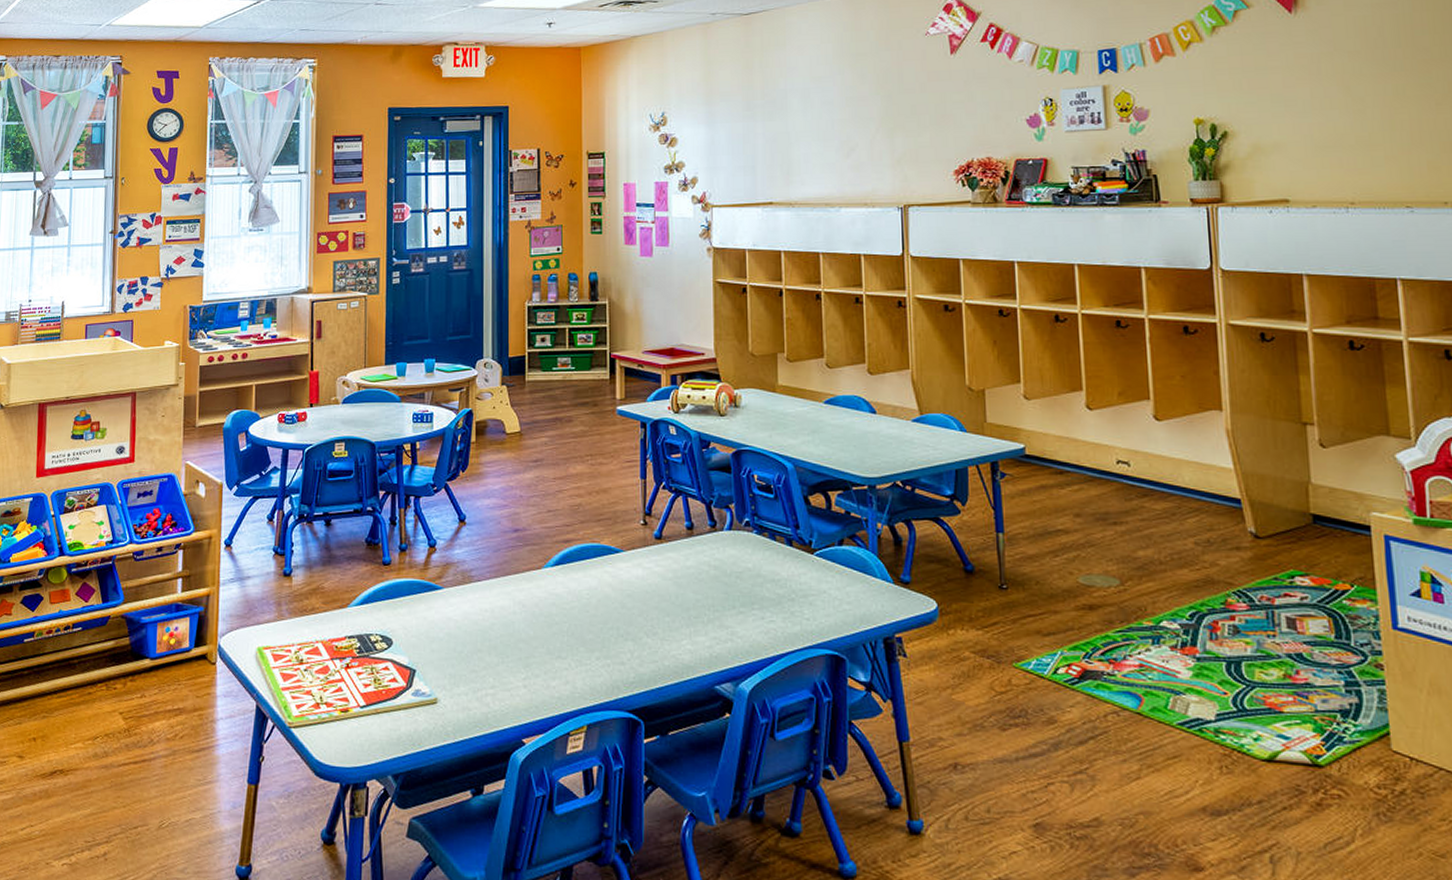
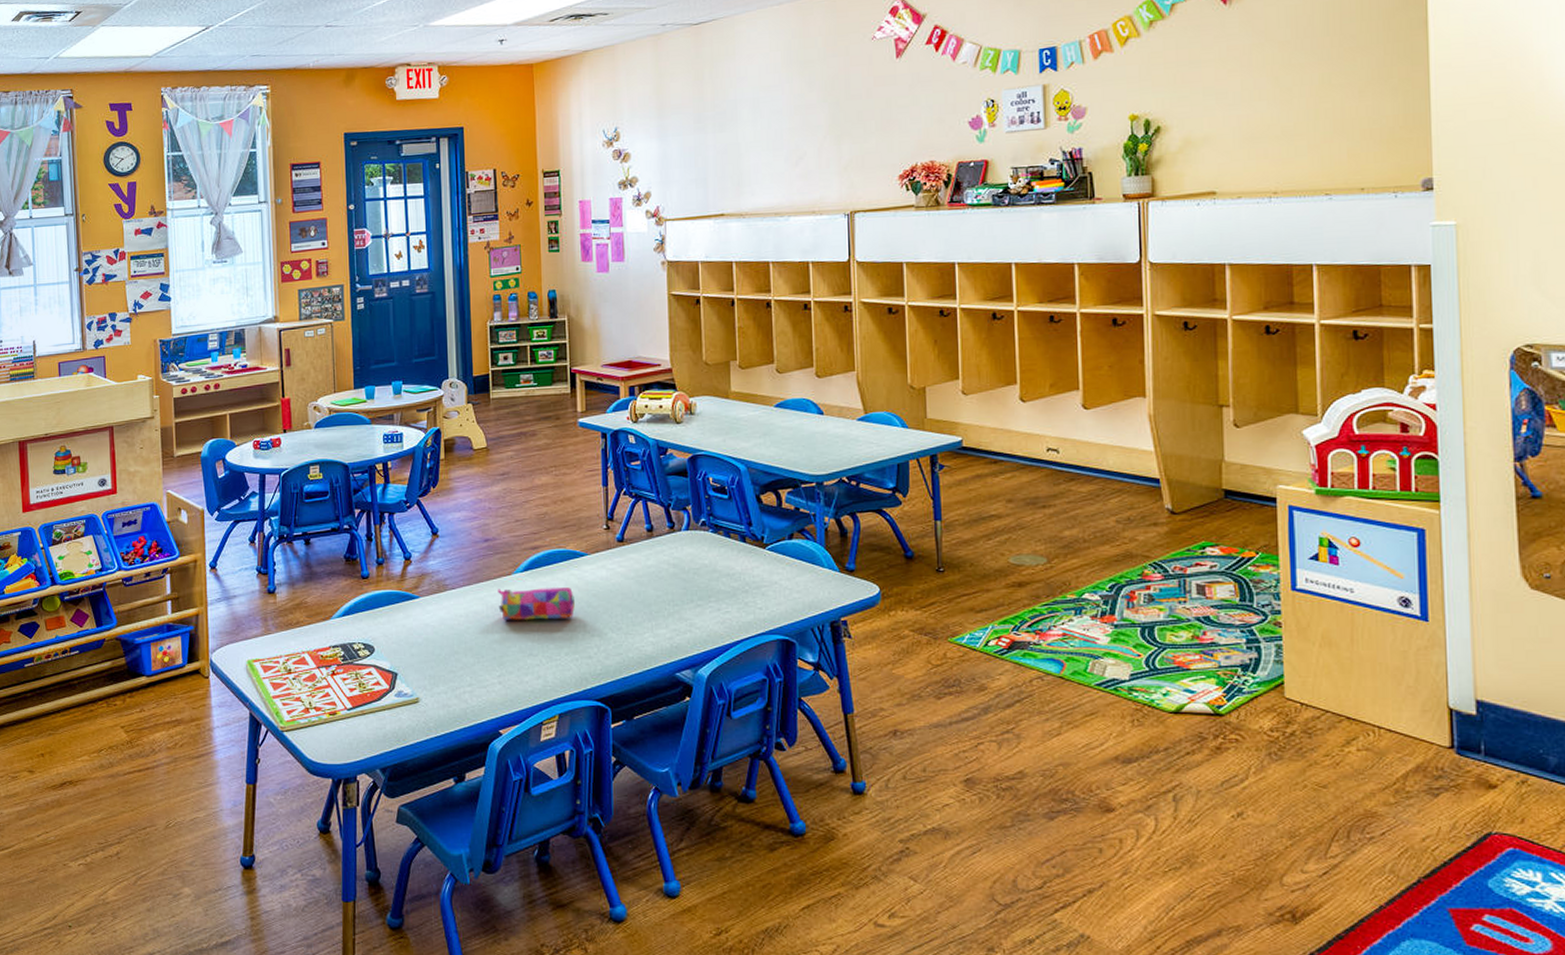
pencil case: none [526,583,608,620] -> present [498,588,575,620]

